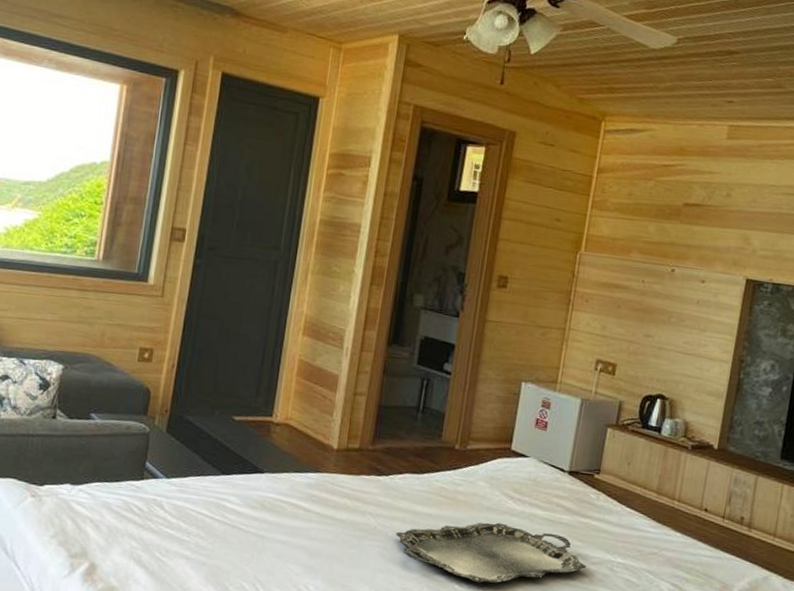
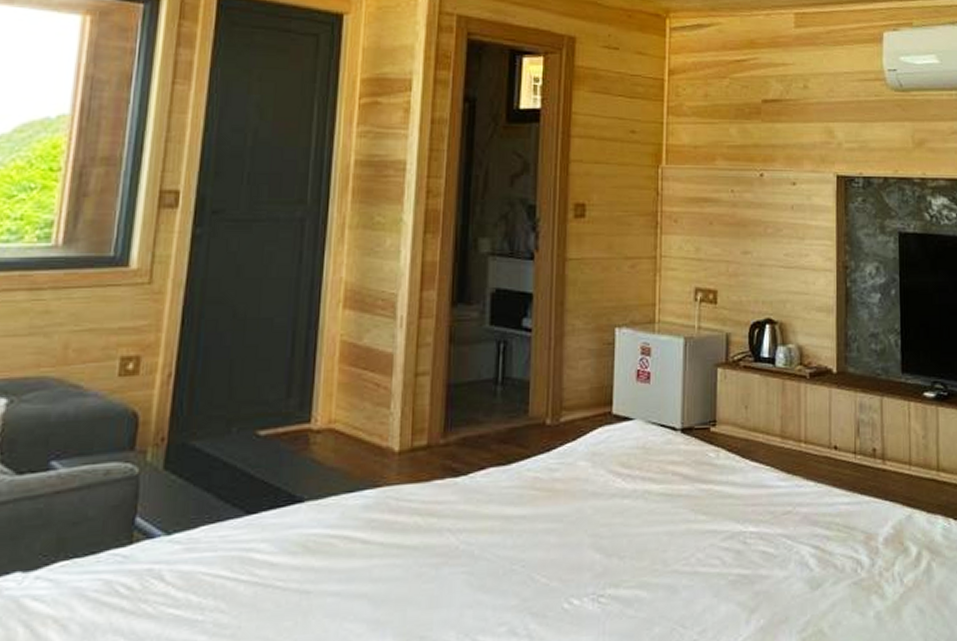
serving tray: present [396,522,586,584] -> none [484,509,716,596]

